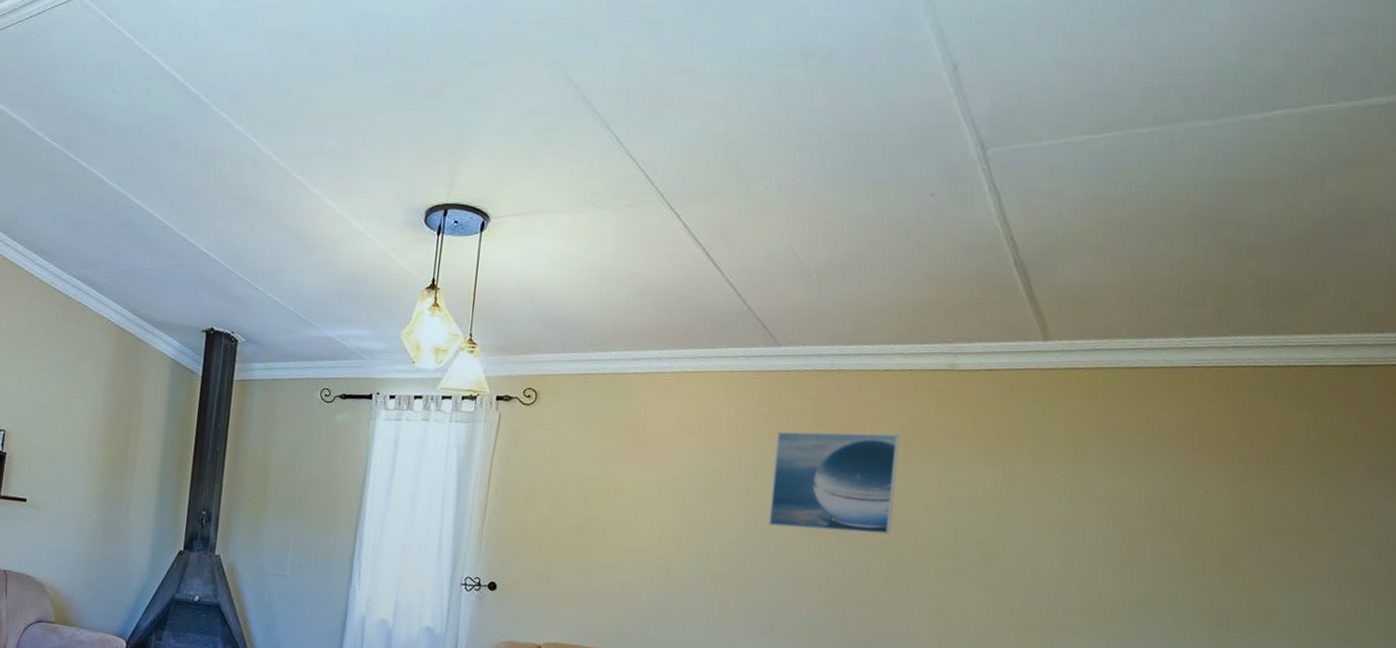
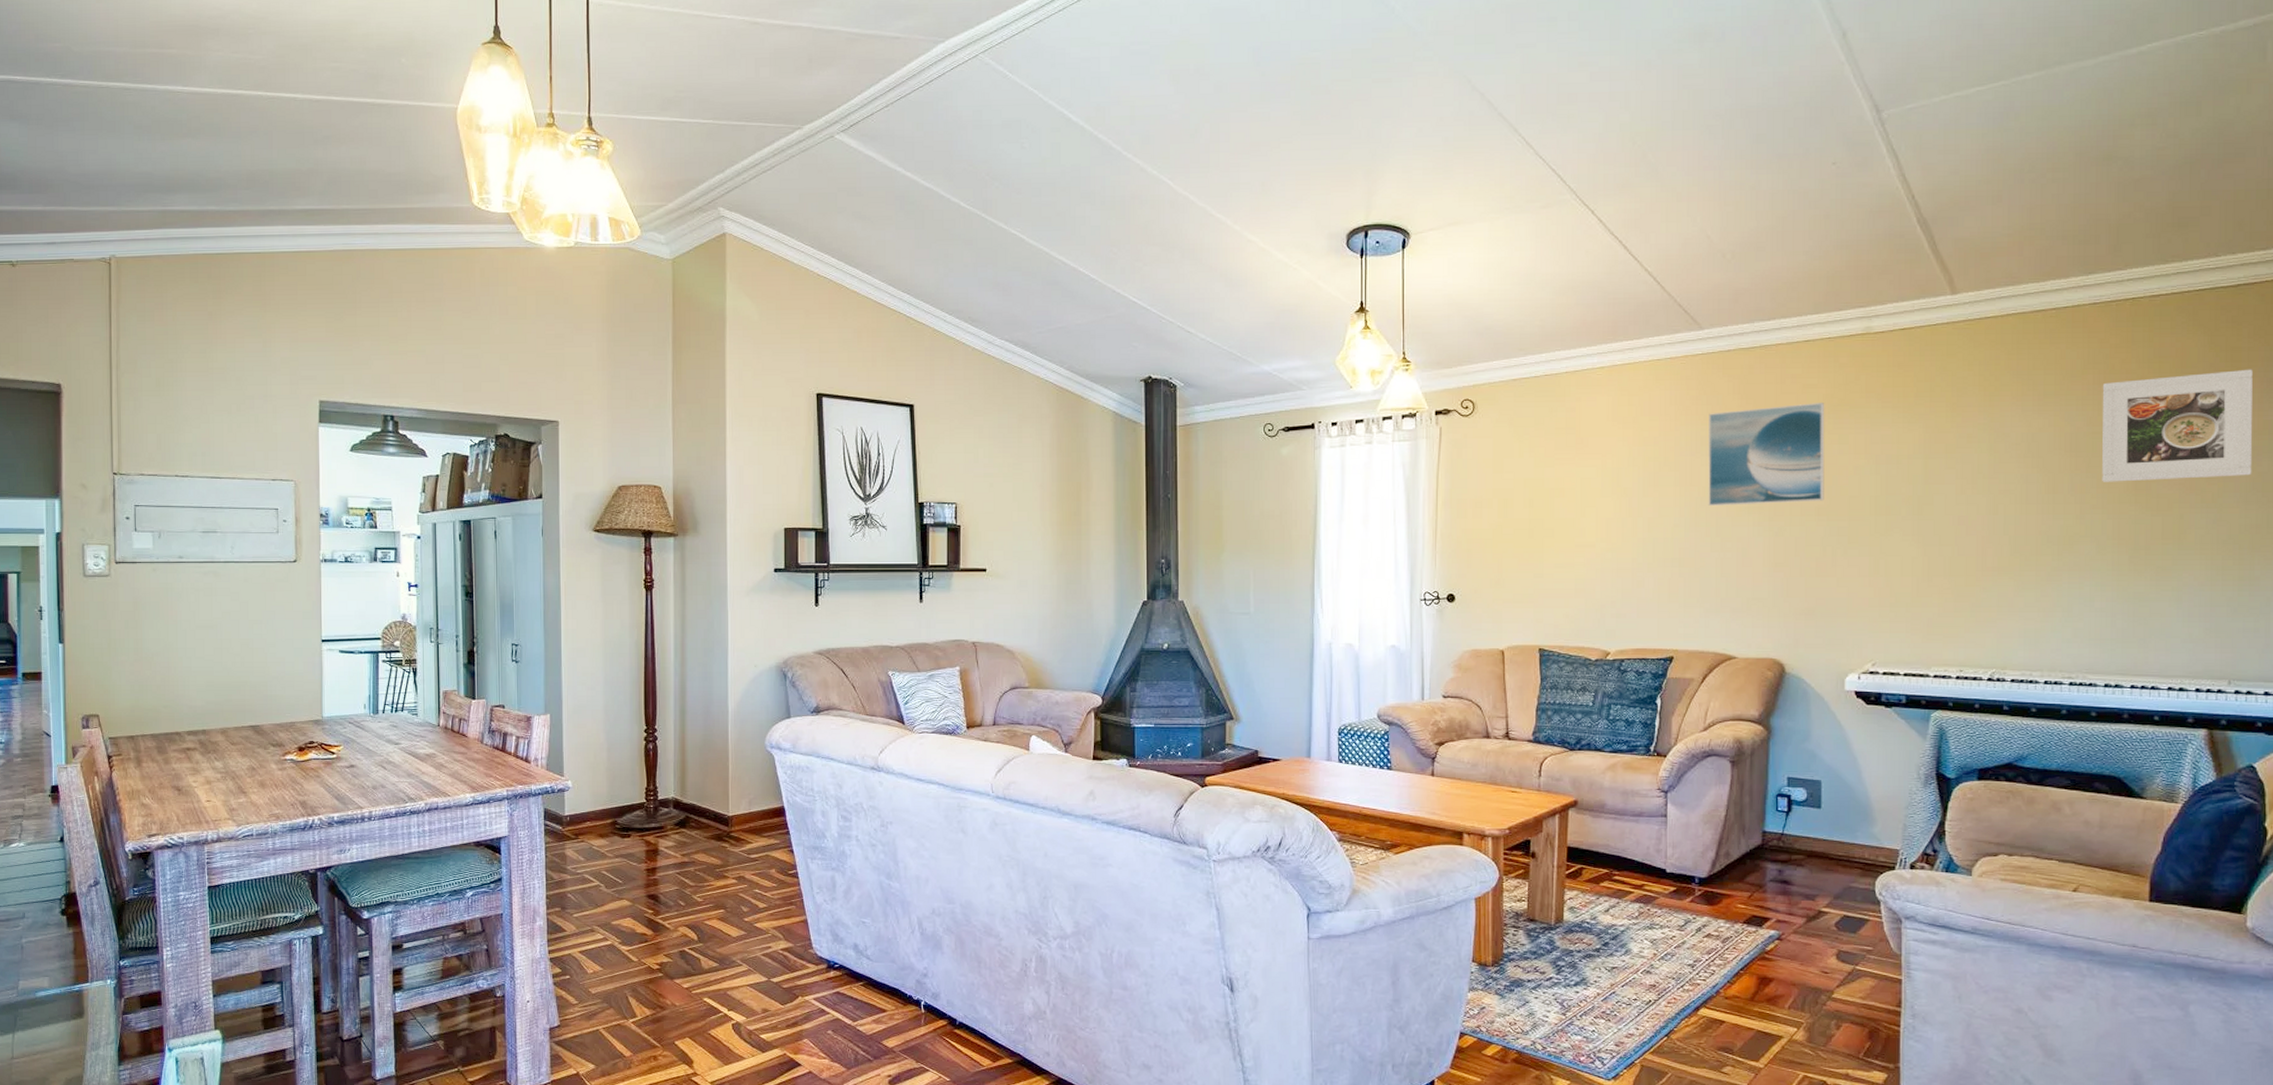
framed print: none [1187,449,1358,563] -> present [2102,369,2253,482]

